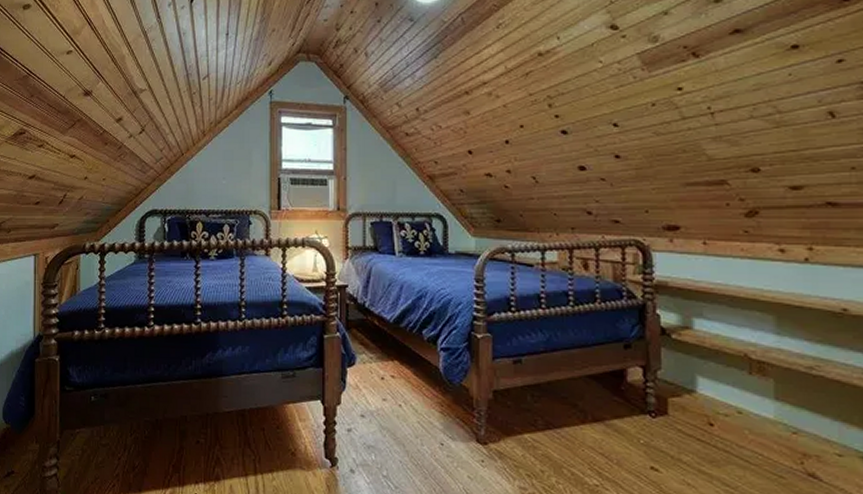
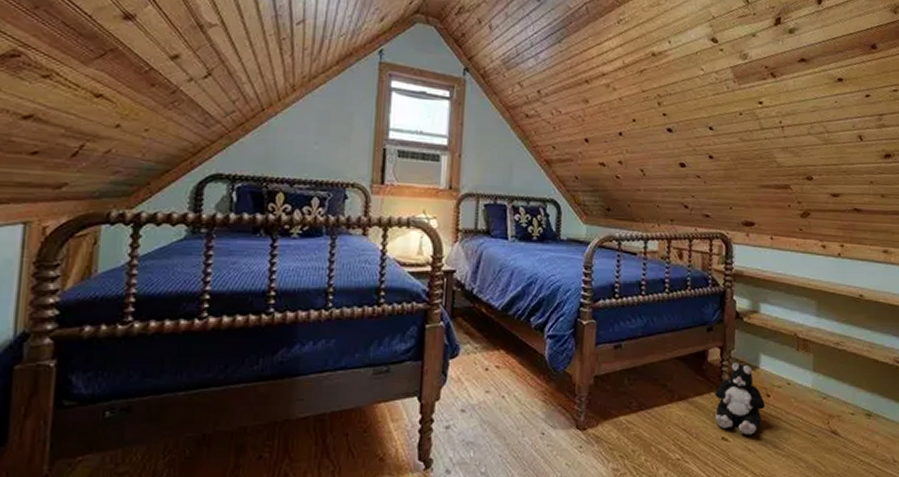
plush toy: none [638,383,707,468] -> present [715,361,765,435]

